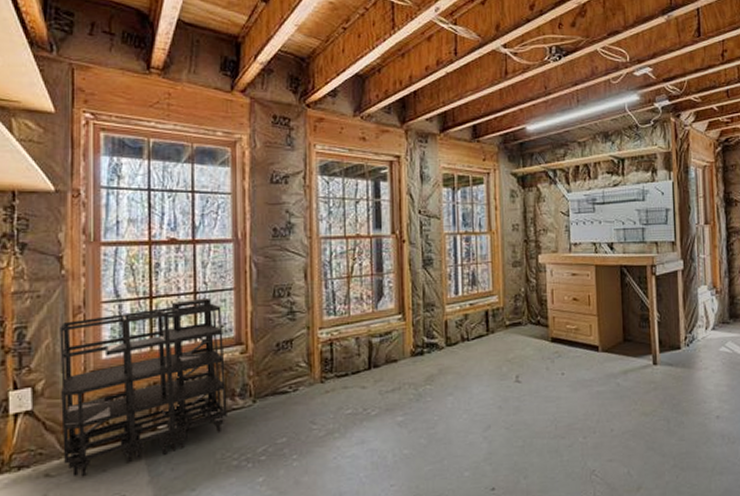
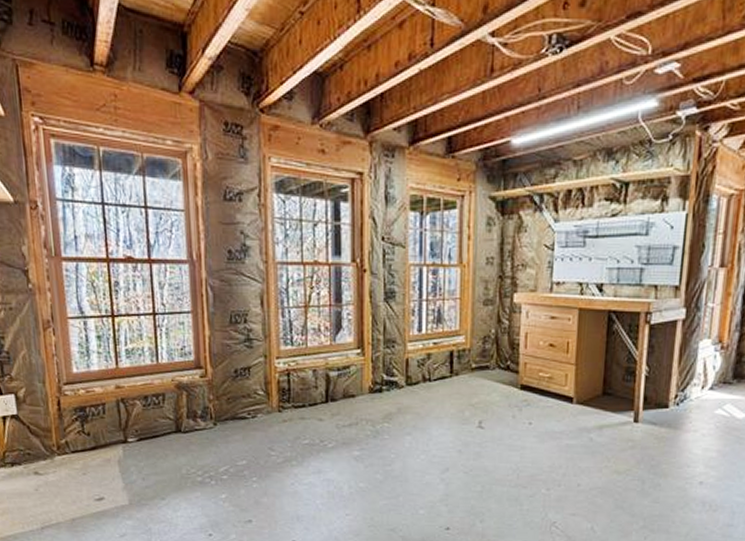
storage shelving: present [60,297,227,477] -> none [33,319,190,478]

